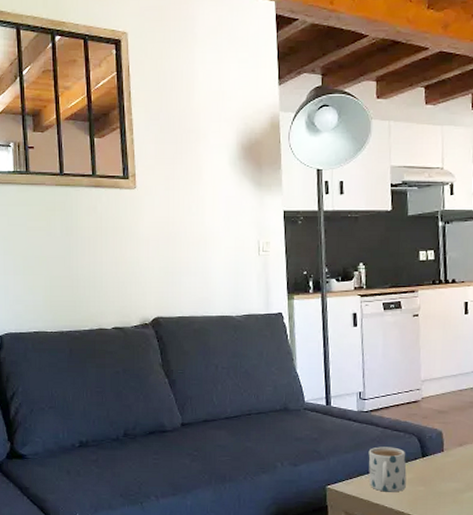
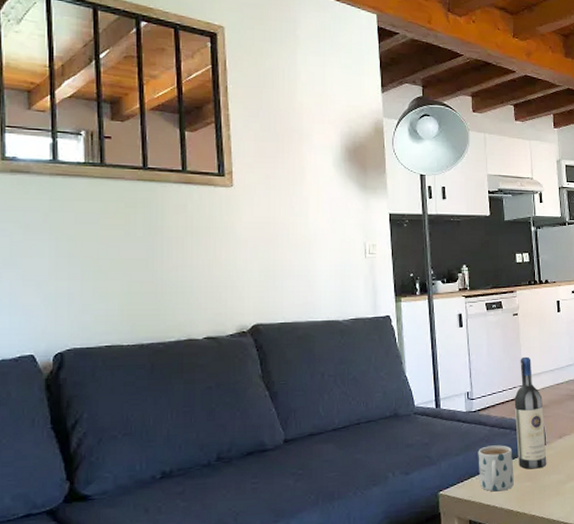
wine bottle: none [410,359,444,475] -> present [514,356,547,469]

